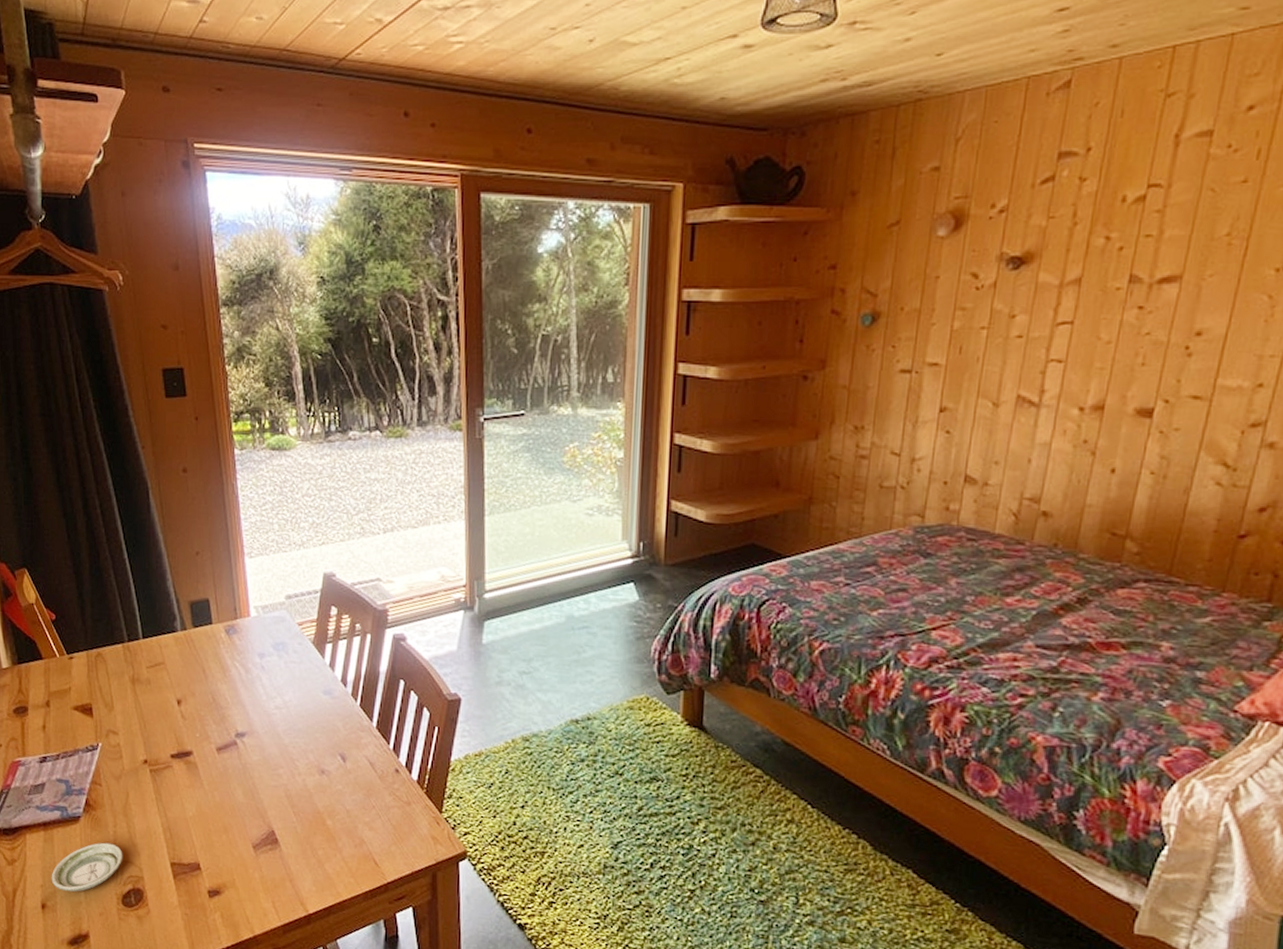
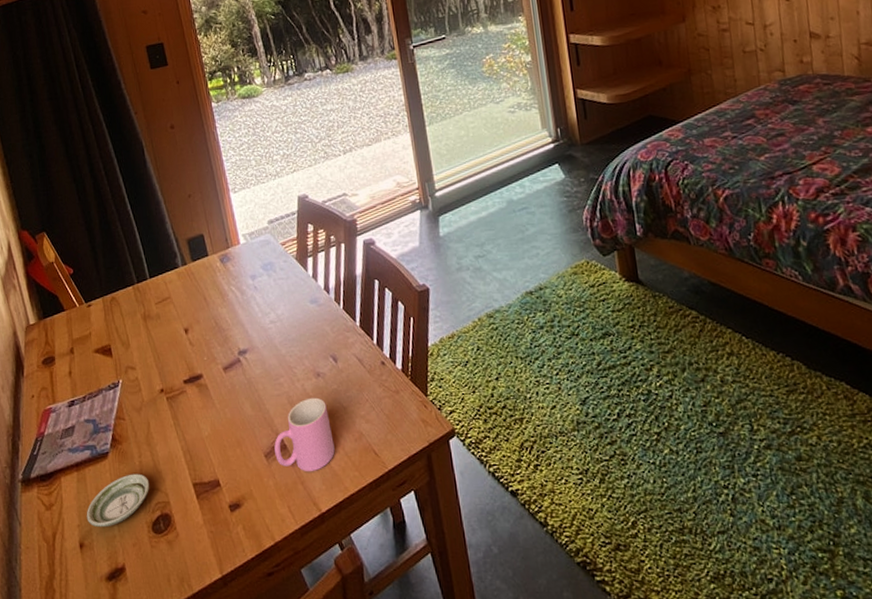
cup: none [264,794,331,871] -> present [274,397,335,472]

